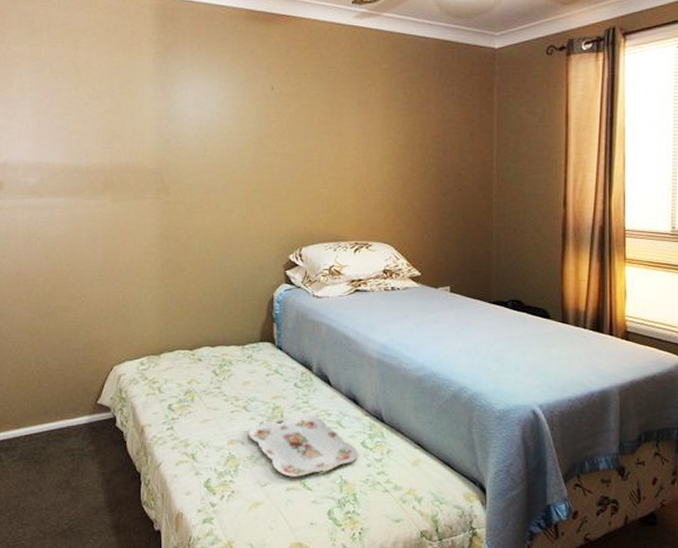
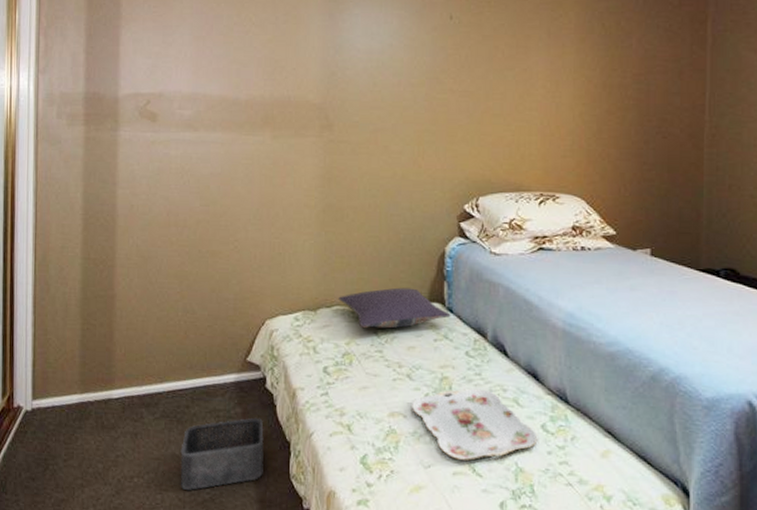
storage bin: none [39,453,117,522] -> present [180,417,264,490]
pillow: none [179,330,280,368] -> present [338,287,451,329]

